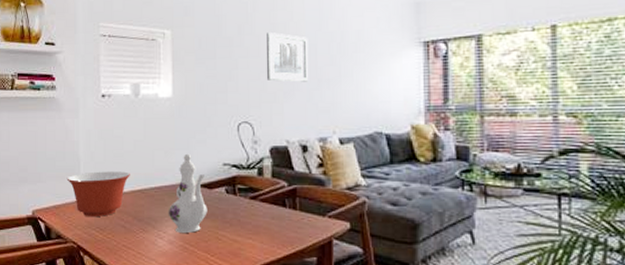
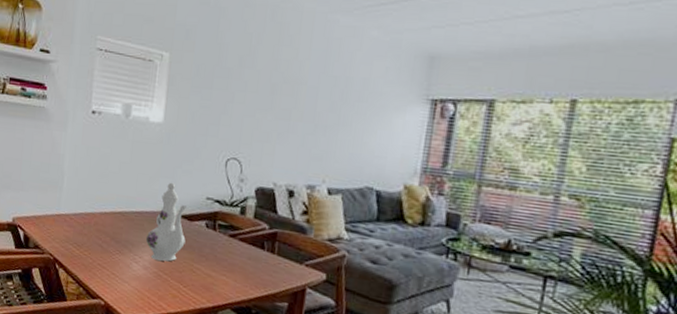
mixing bowl: present [66,171,130,218] -> none [49,187,113,233]
wall art: present [266,31,309,82] -> none [261,67,311,126]

